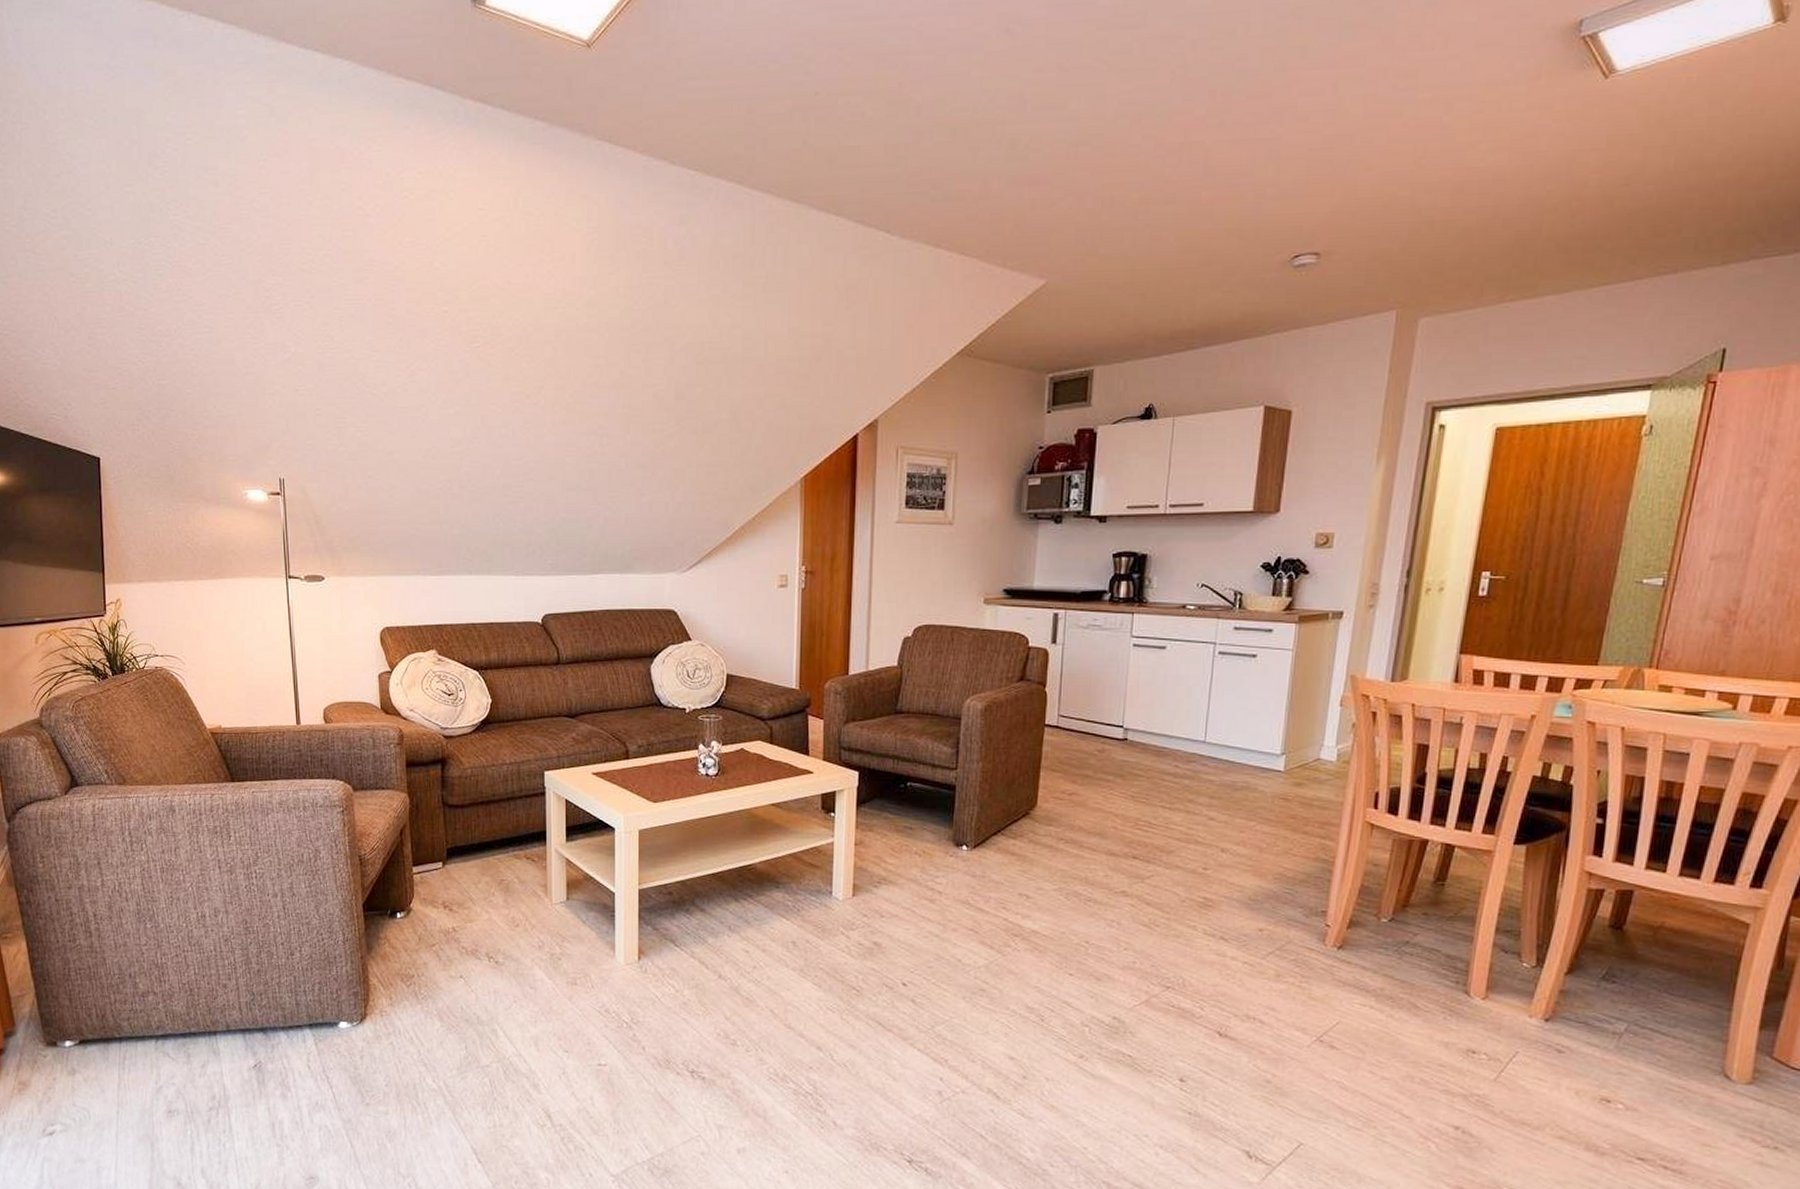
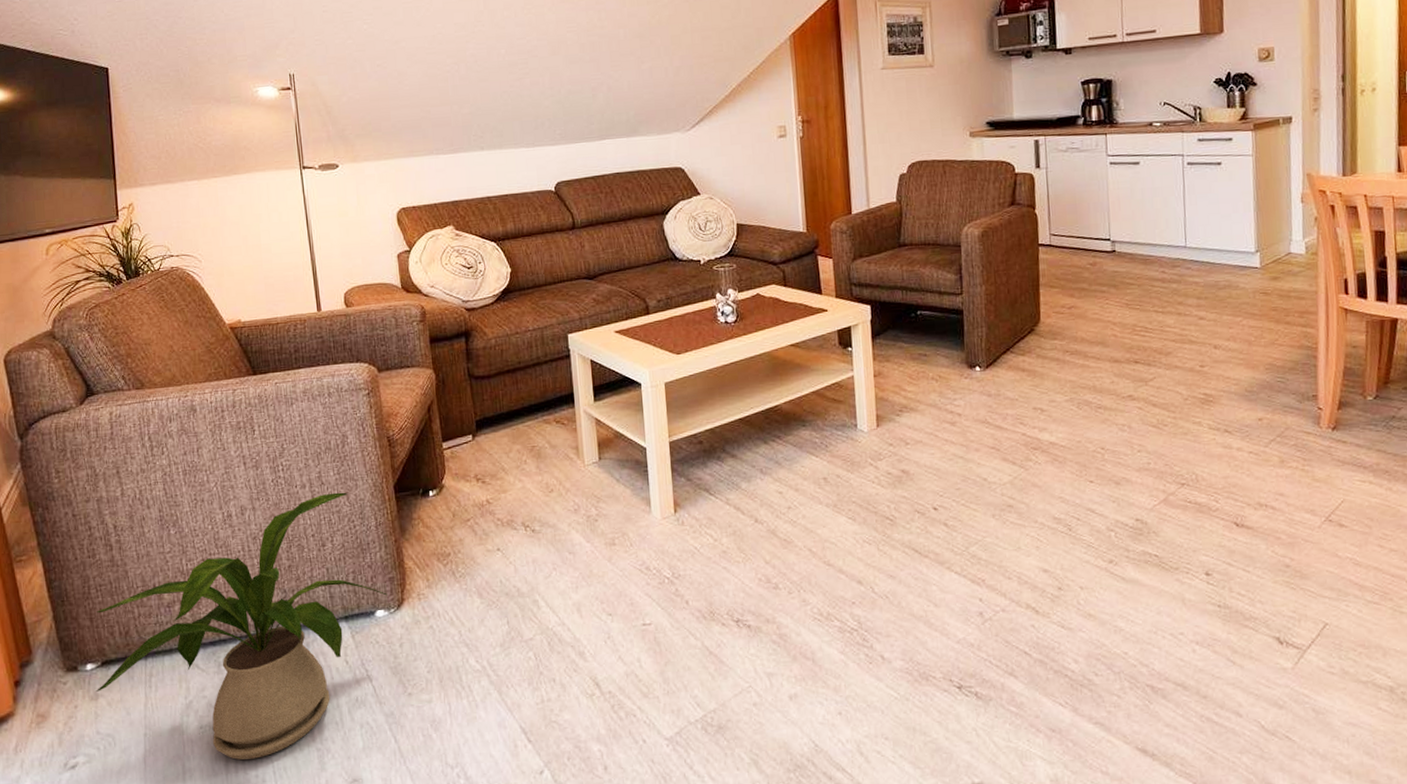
house plant: none [73,904,352,1147] -> present [95,492,388,760]

